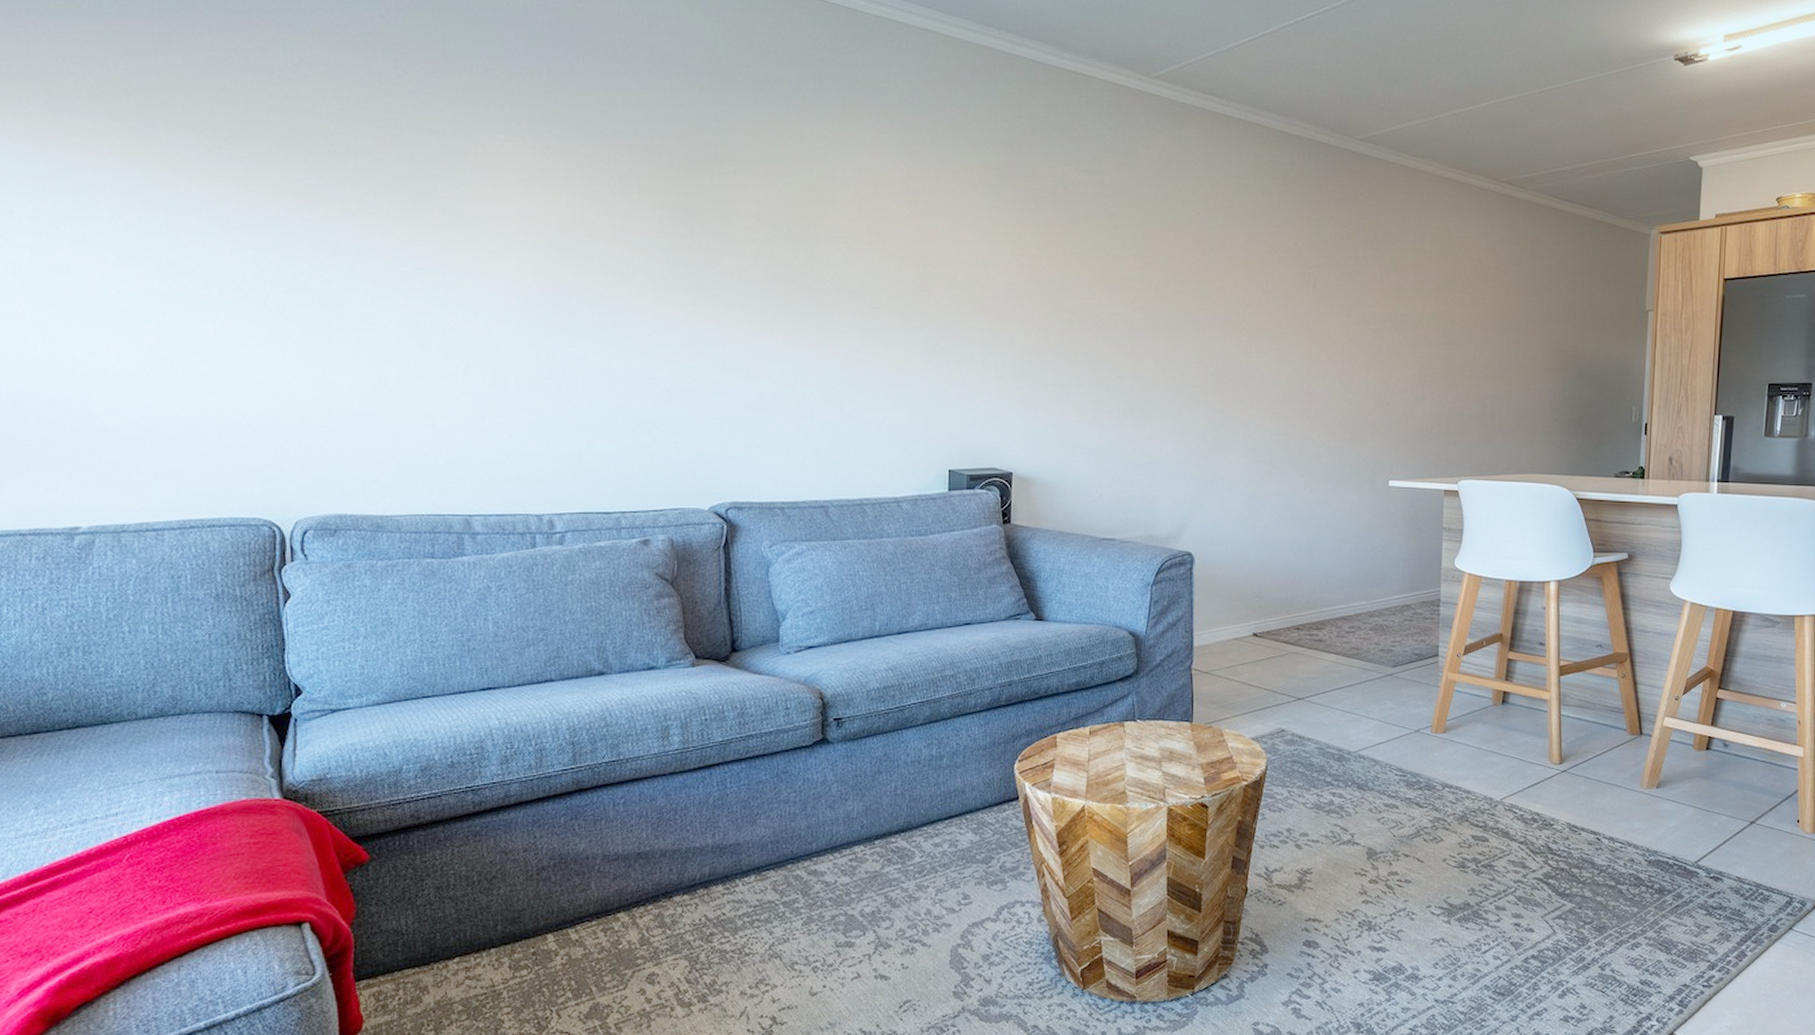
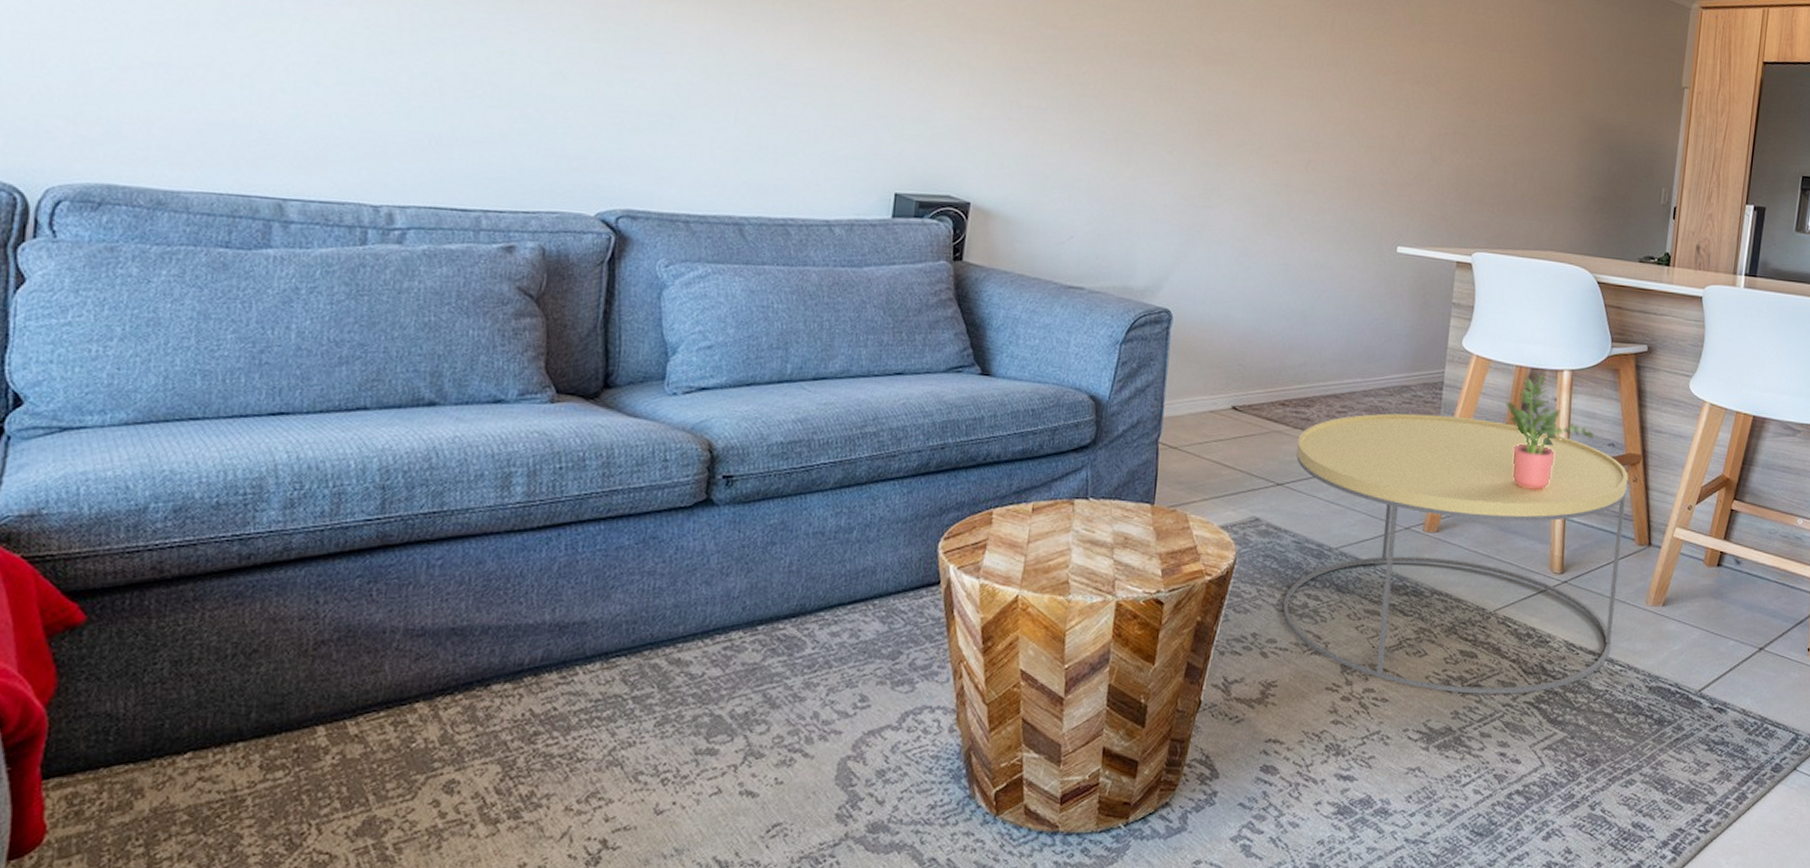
coffee table: none [1312,629,1617,873] -> present [1283,413,1628,694]
potted plant: none [1499,585,1583,690] -> present [1506,373,1595,490]

